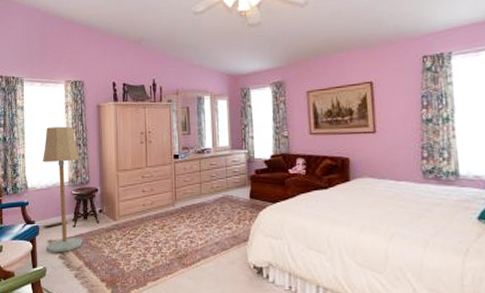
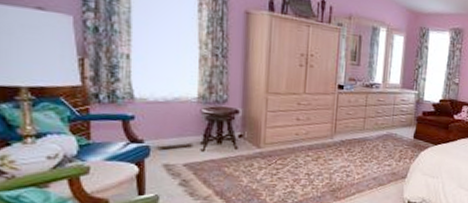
floor lamp: present [42,126,83,253] -> none [158,25,216,180]

